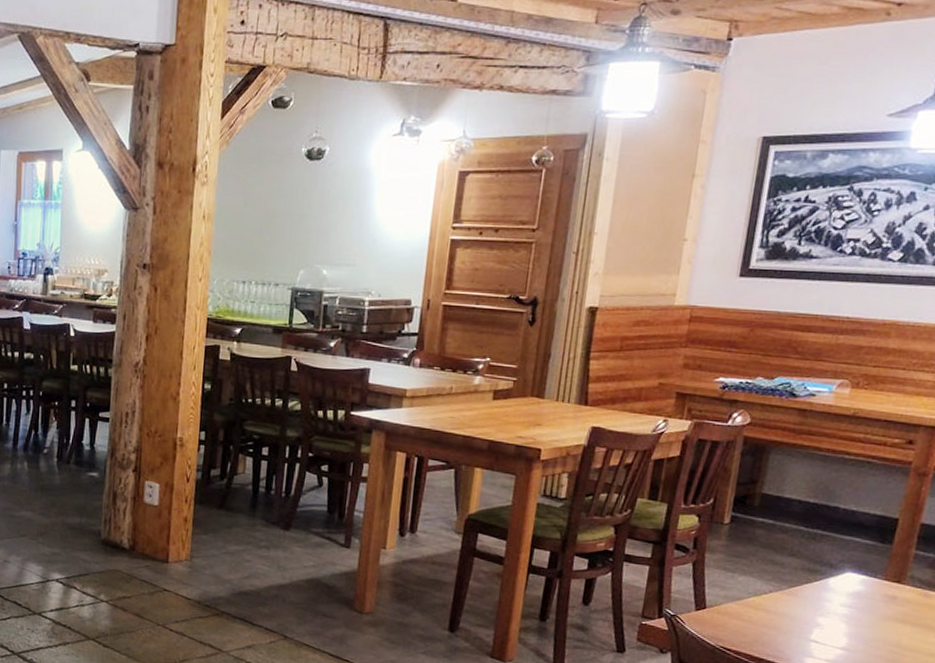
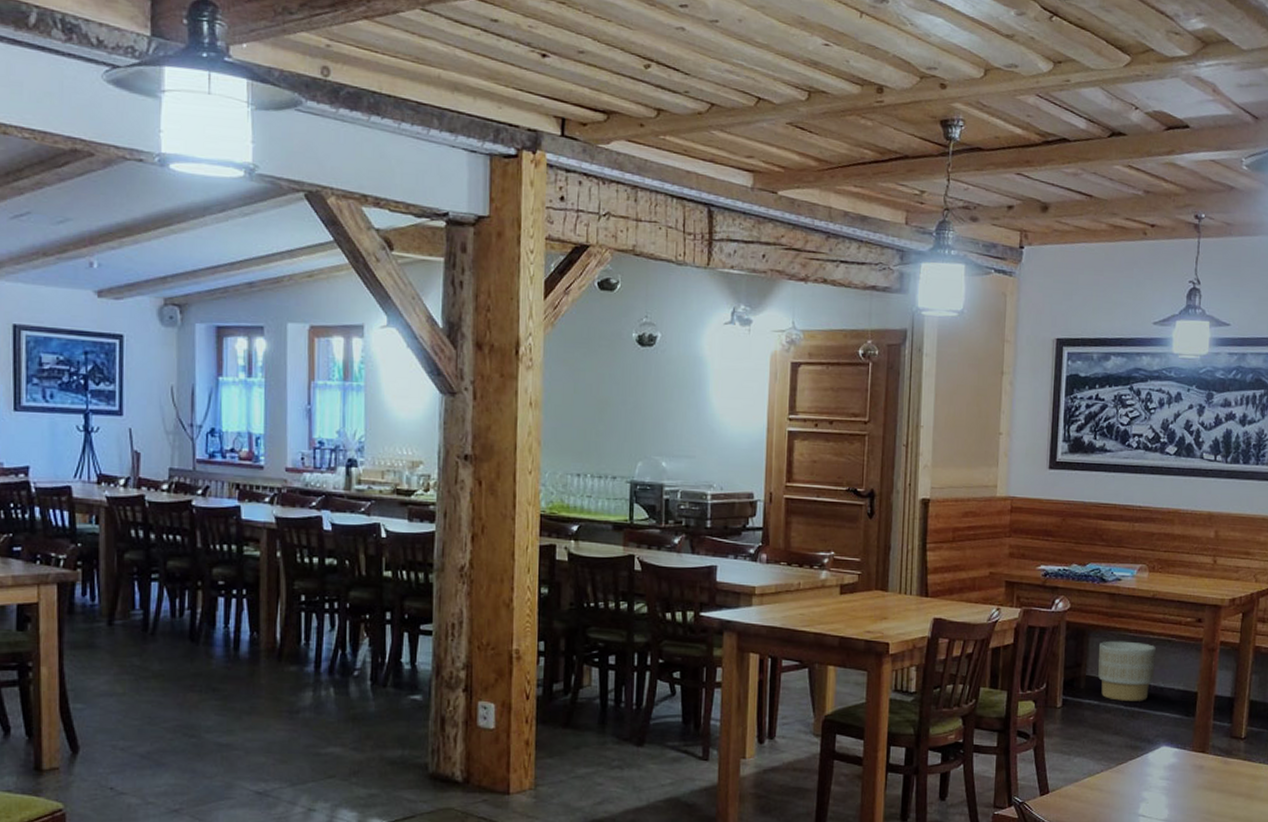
planter: none [776,459,851,524] -> present [1098,641,1156,701]

